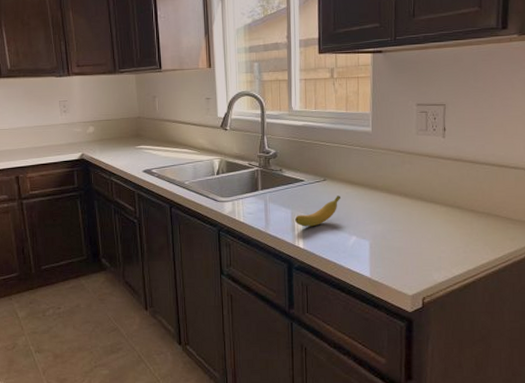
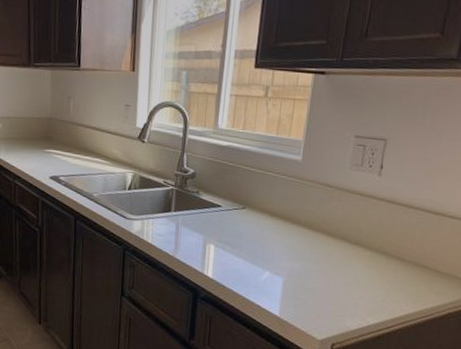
banana: present [295,195,341,227] -> none [207,226,260,257]

